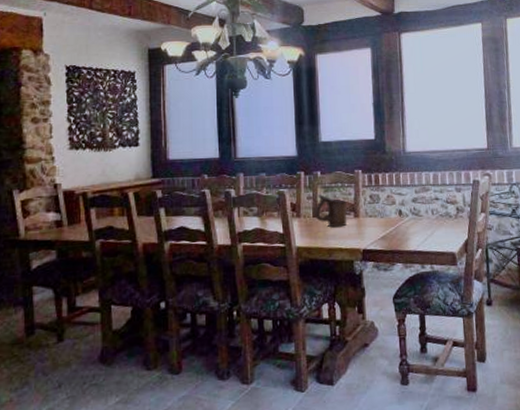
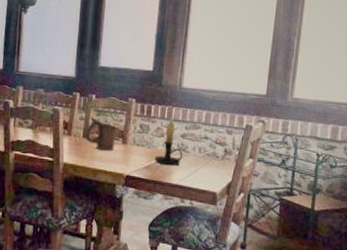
candle holder: none [388,182,417,233] -> present [154,117,183,167]

